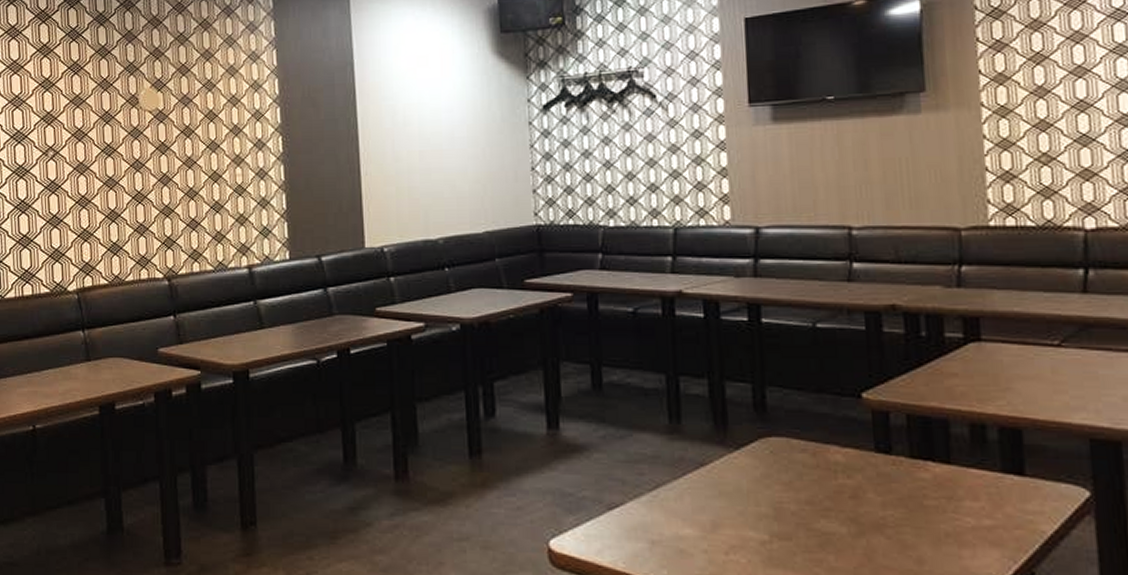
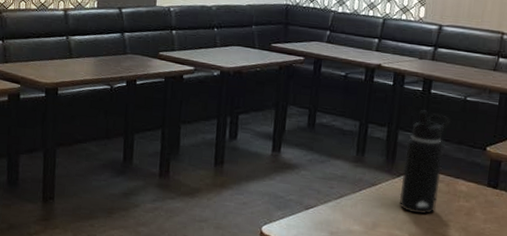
water bottle: none [739,348,802,503] -> present [399,110,451,215]

